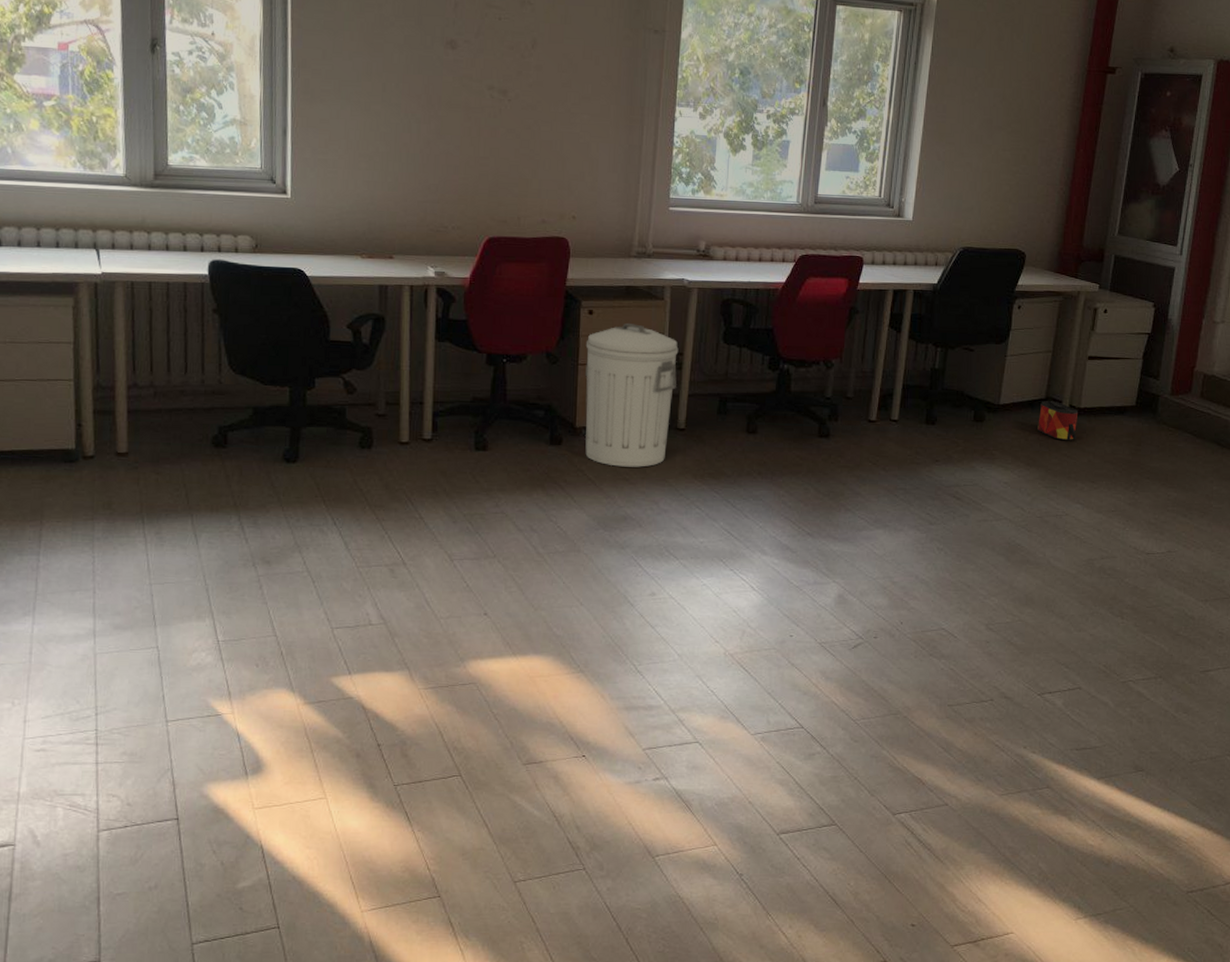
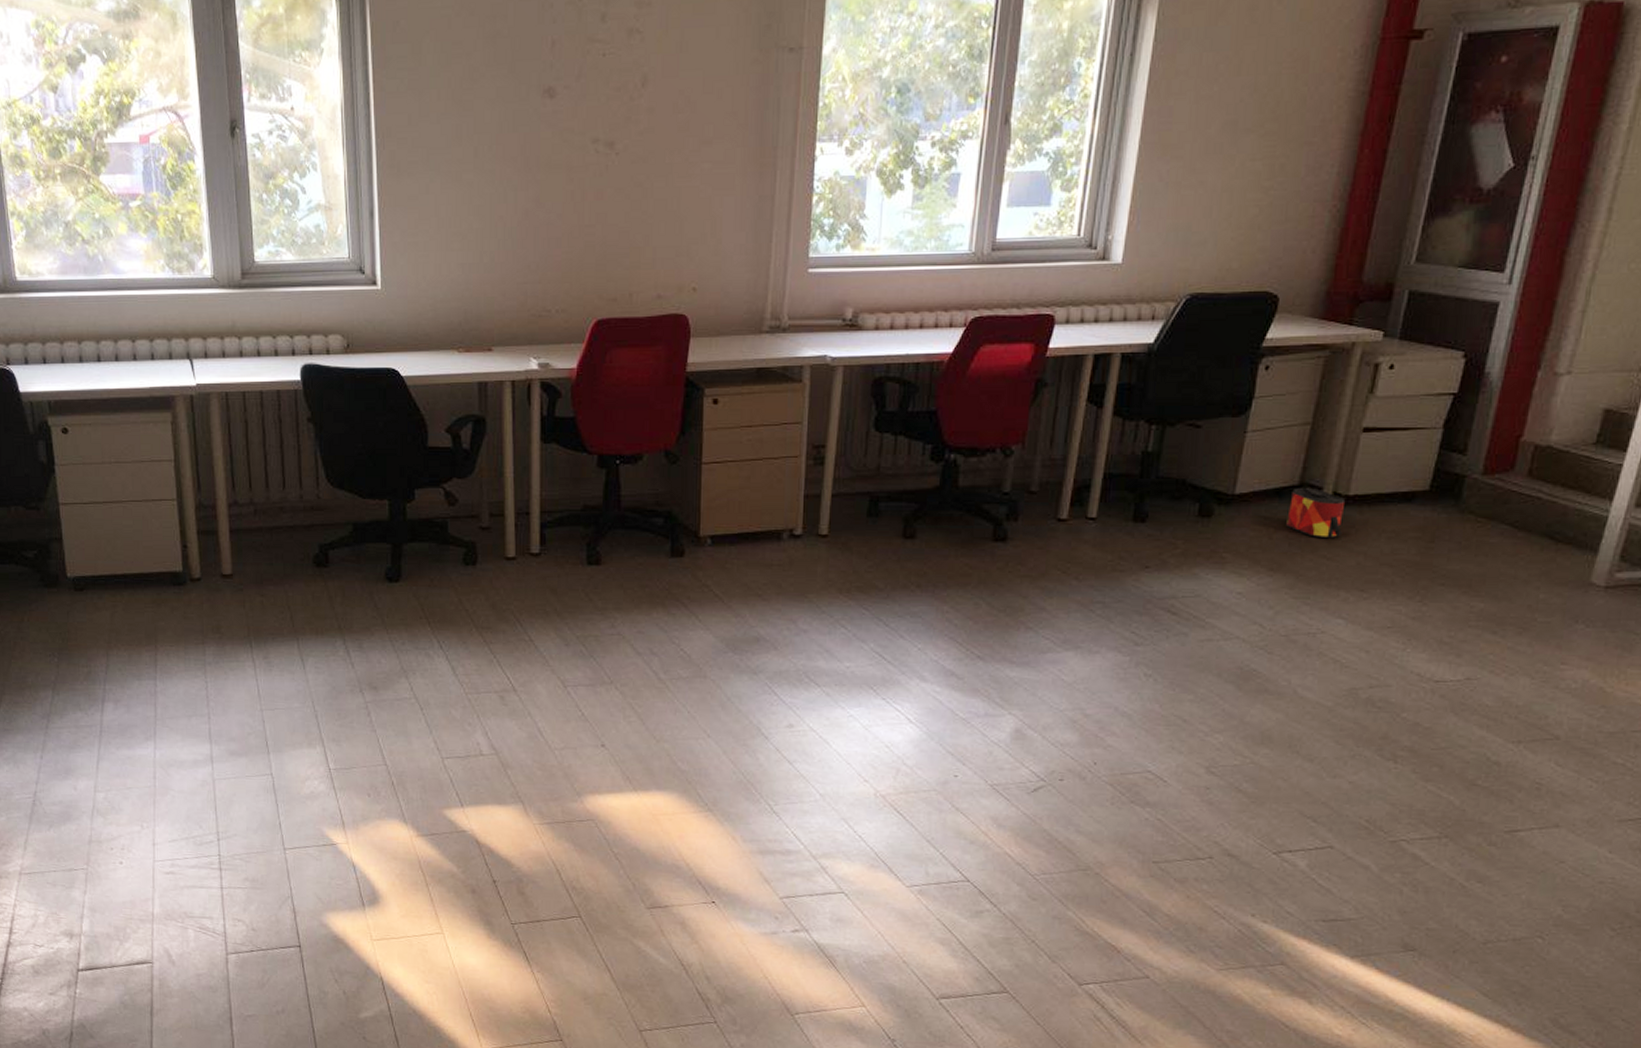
trash can: present [584,322,679,467] -> none [709,411,820,581]

